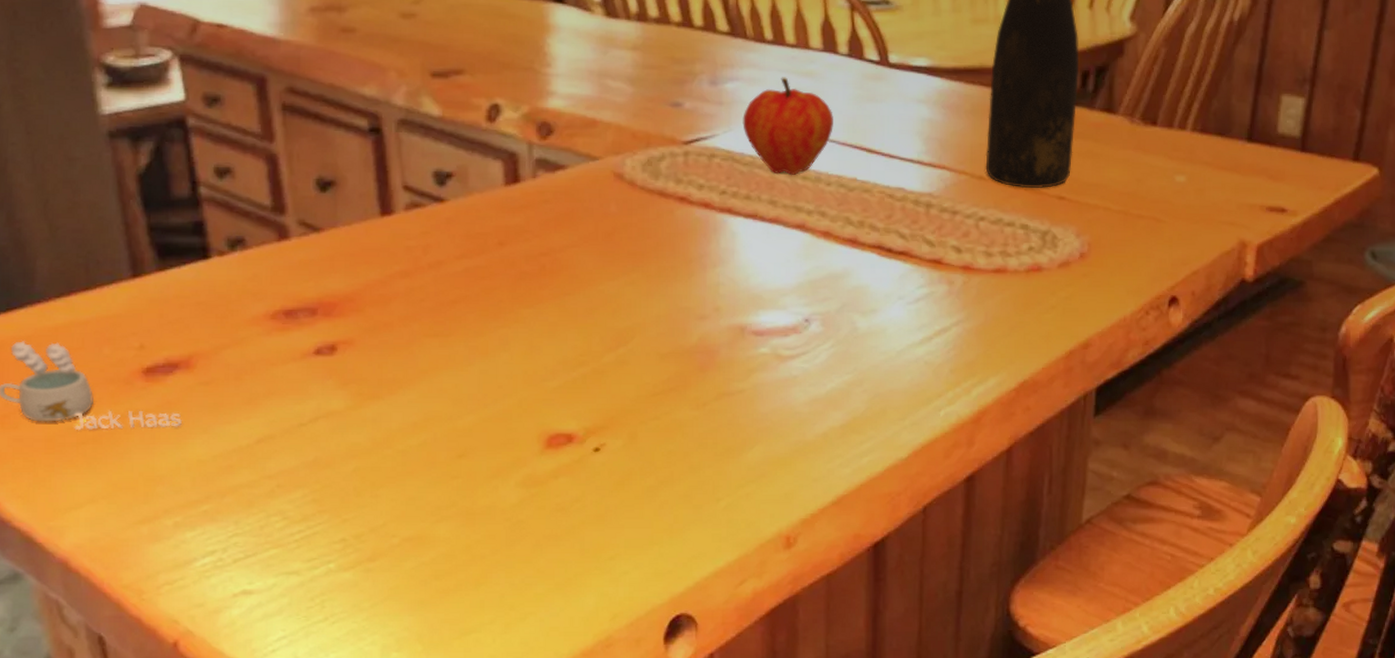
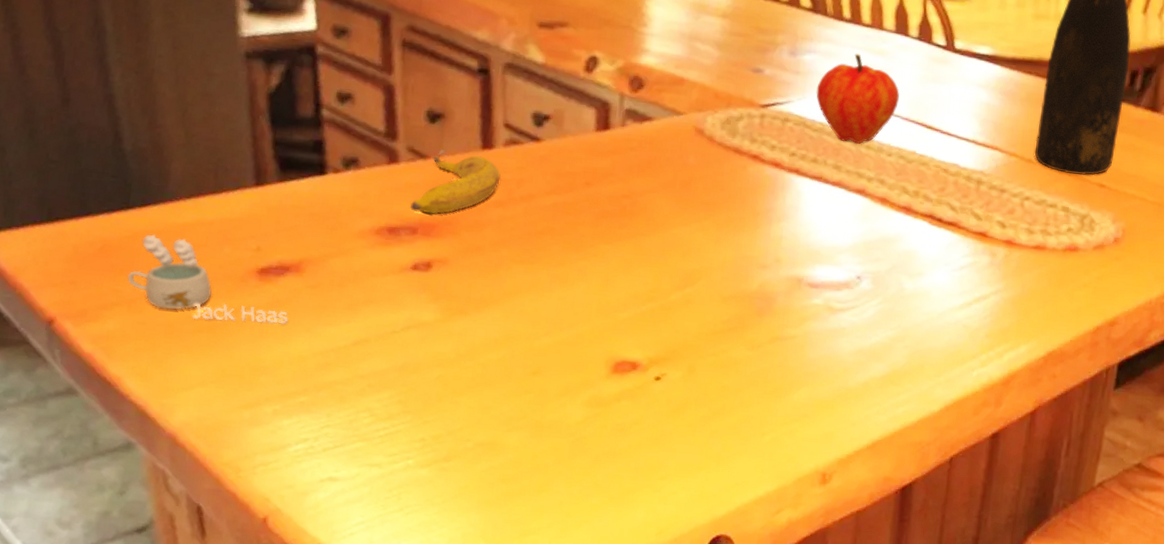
banana: none [307,219,404,292] -> present [410,149,501,215]

